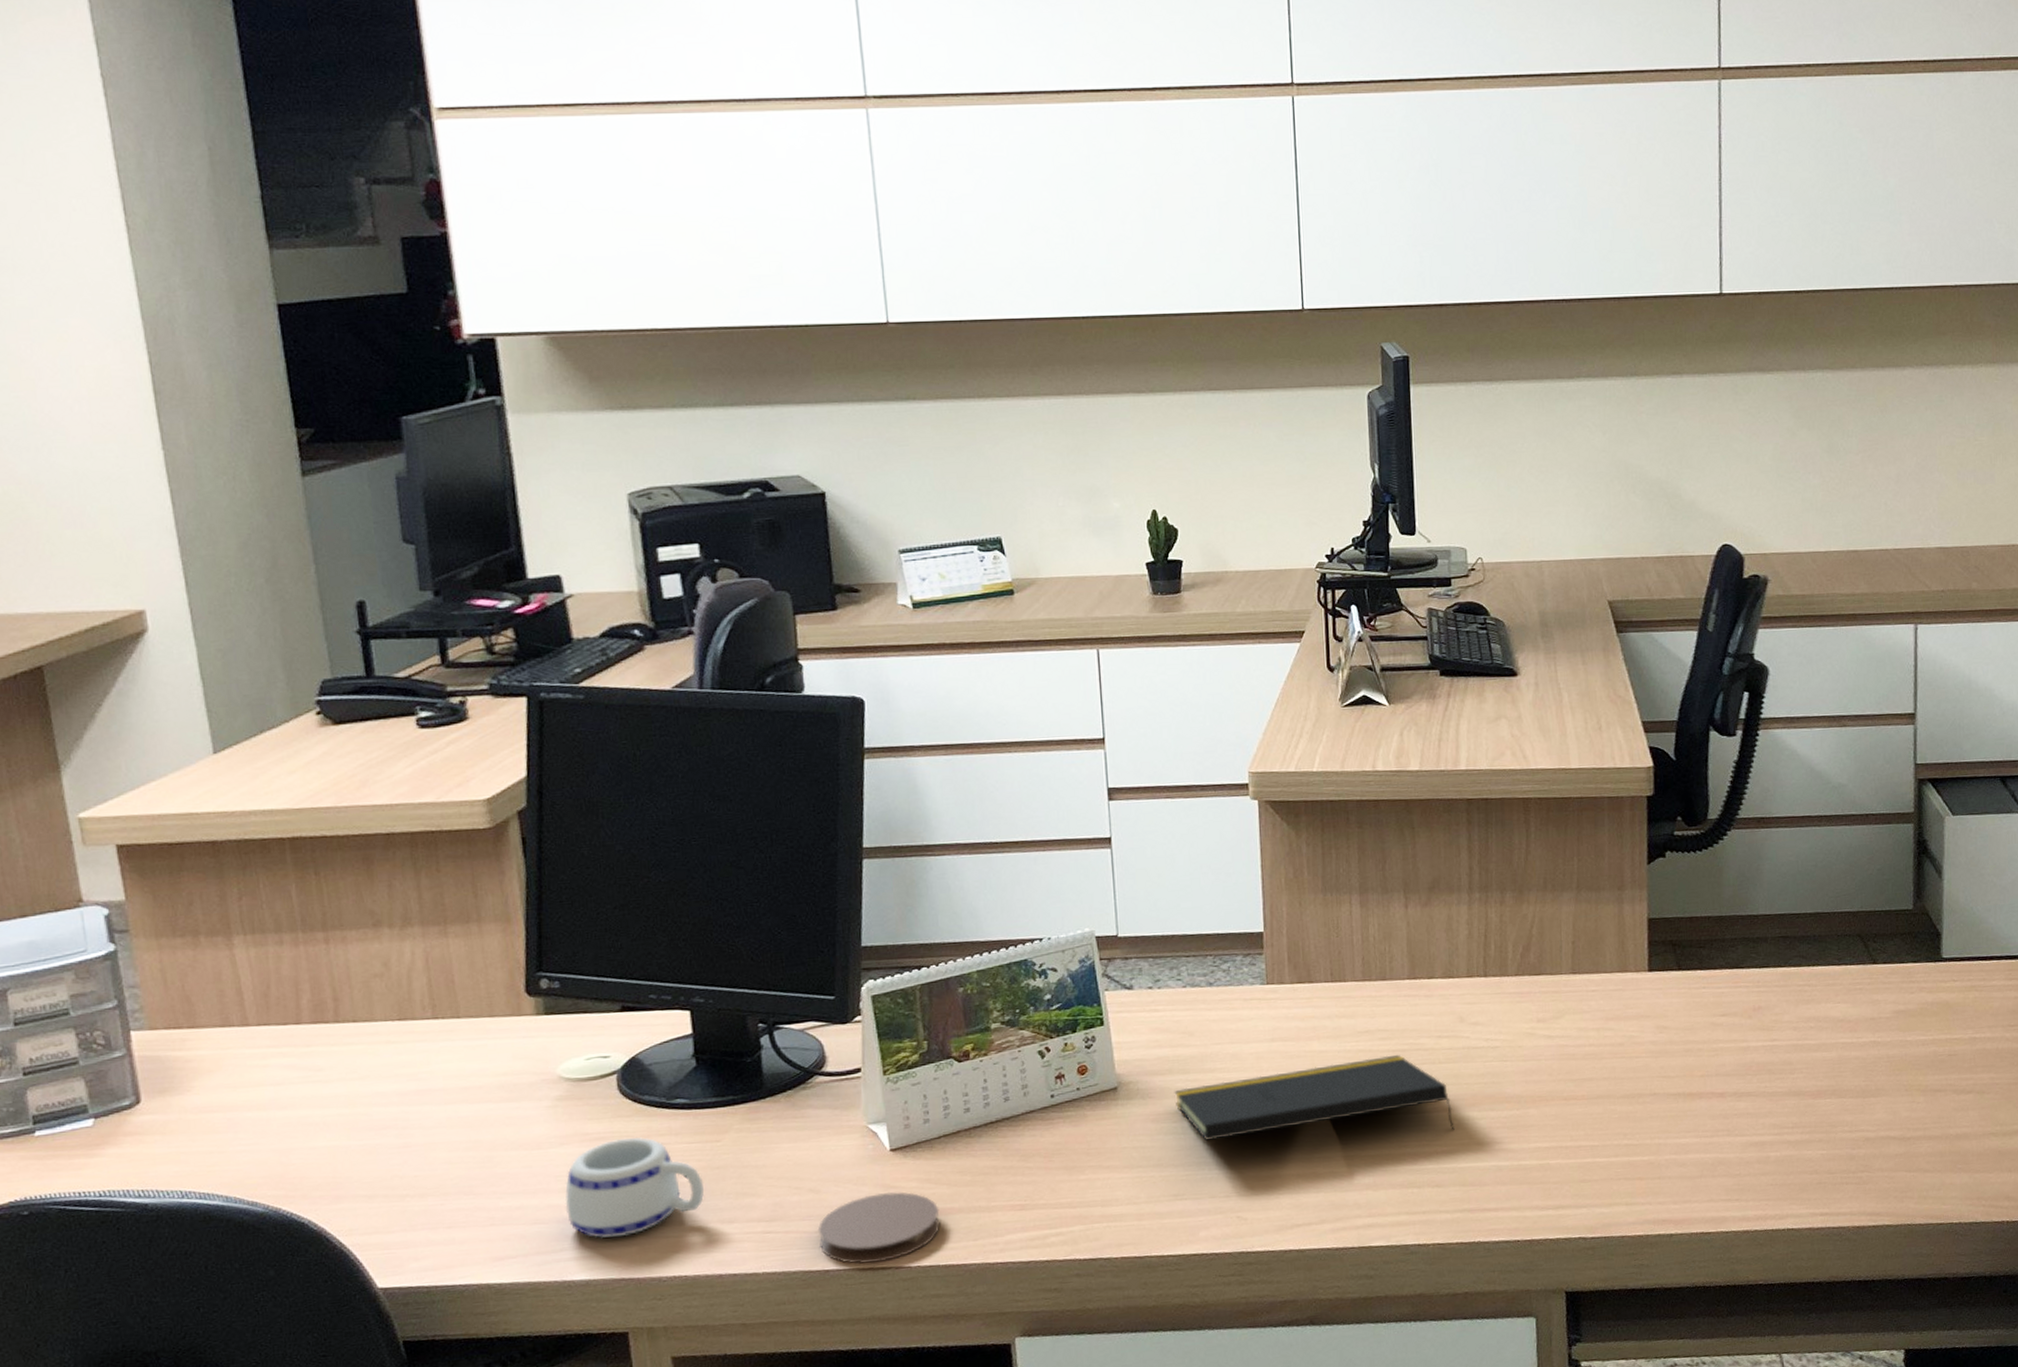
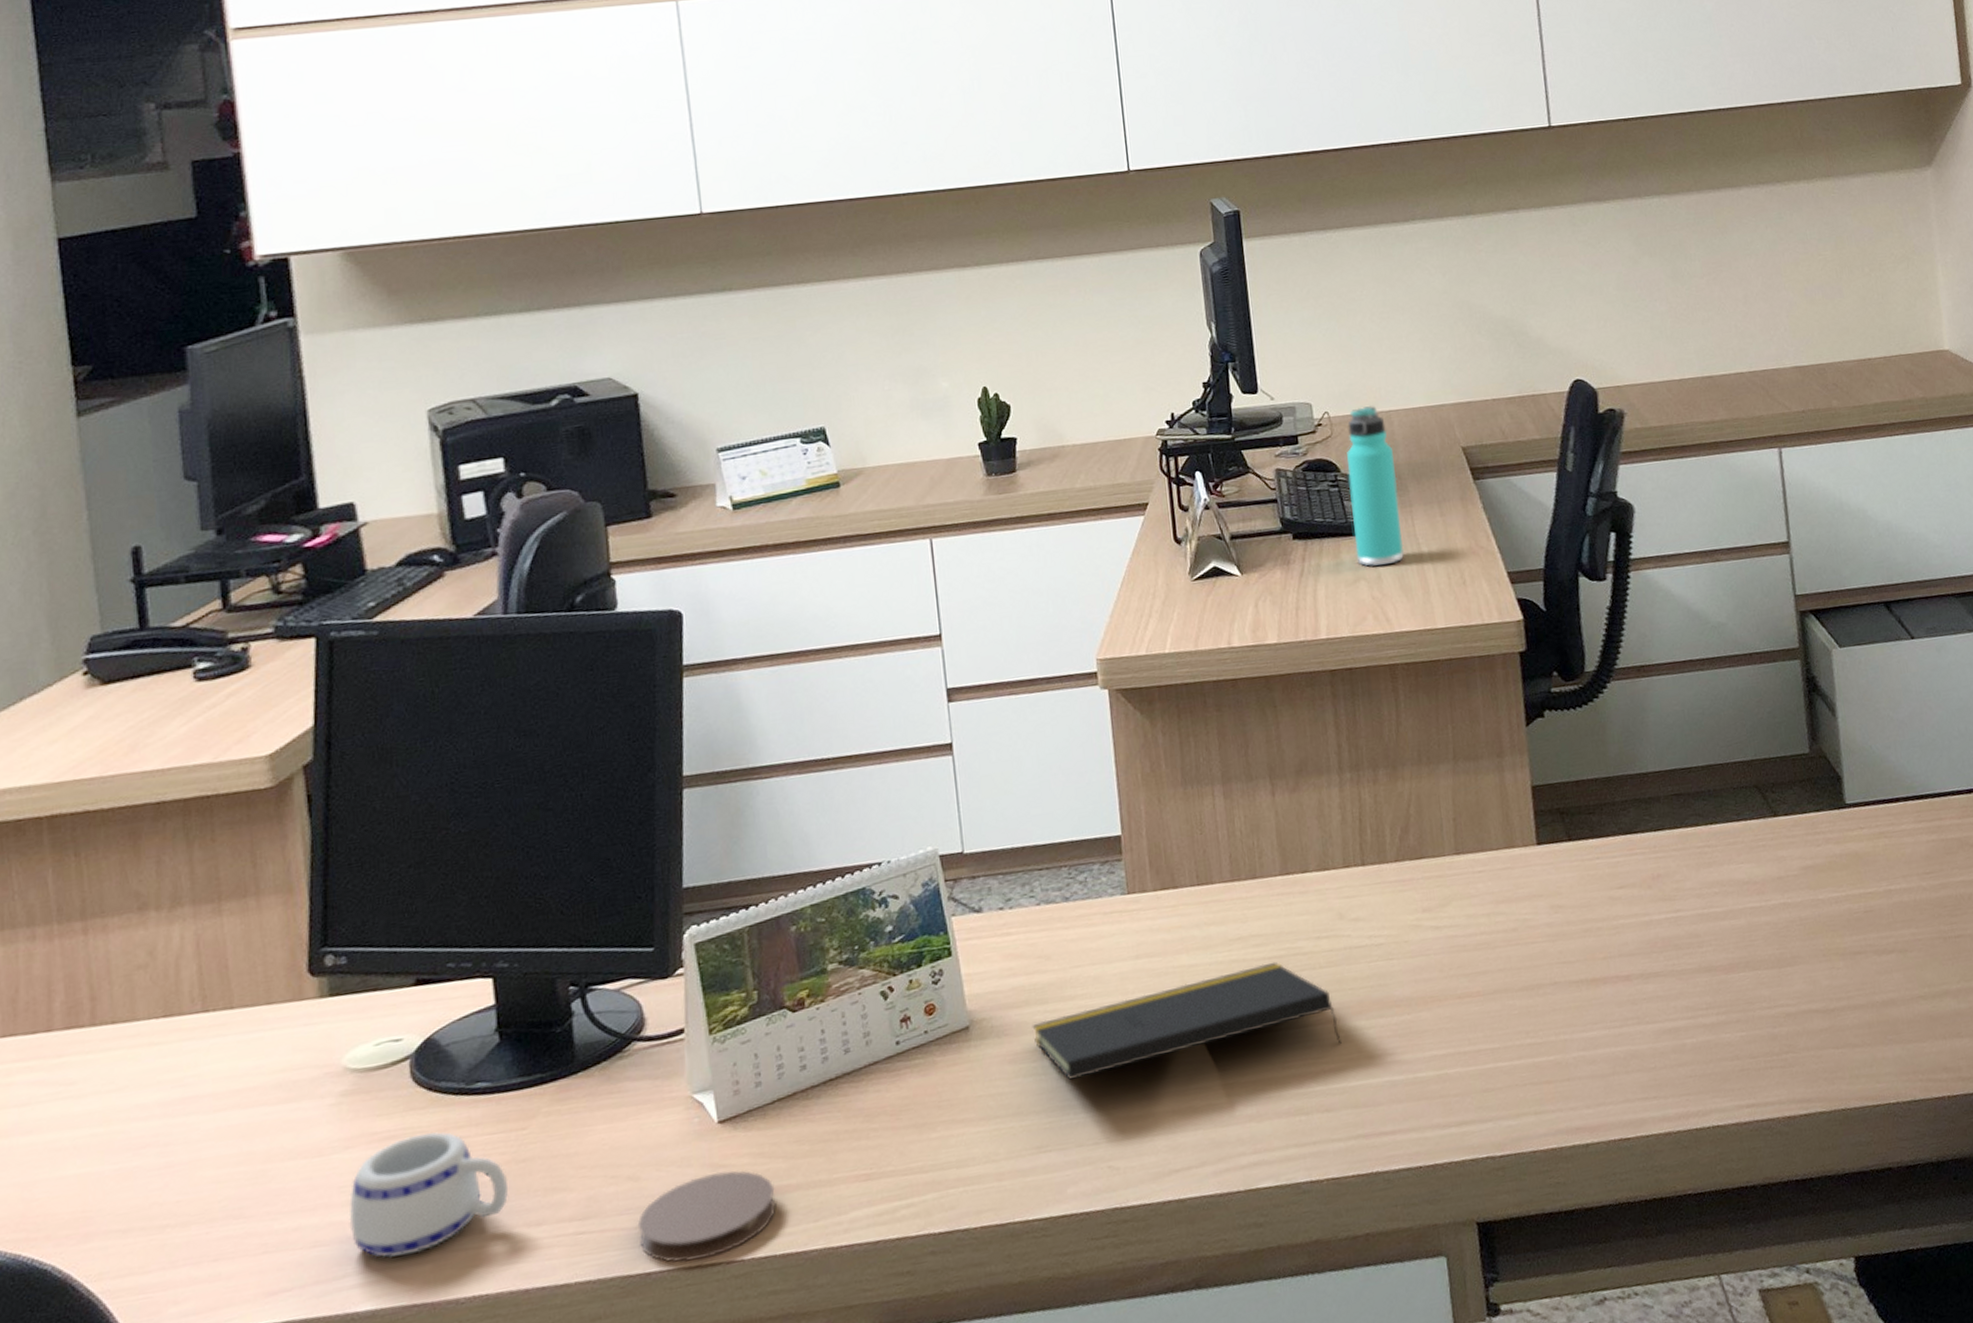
thermos bottle: none [1496,555,1545,706] -> present [1347,406,1404,567]

